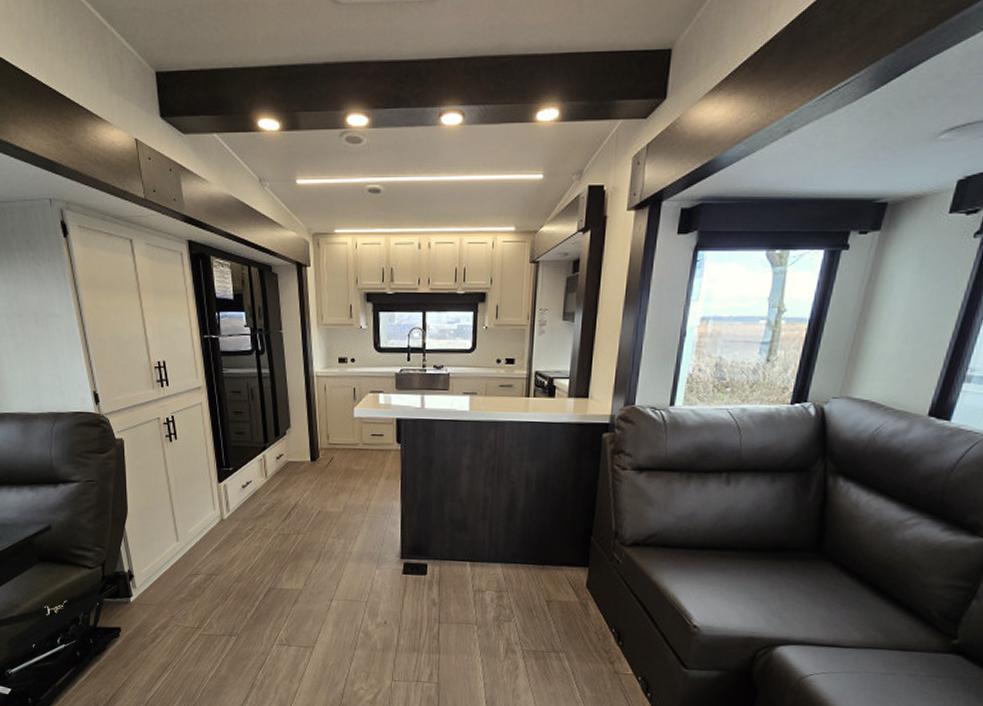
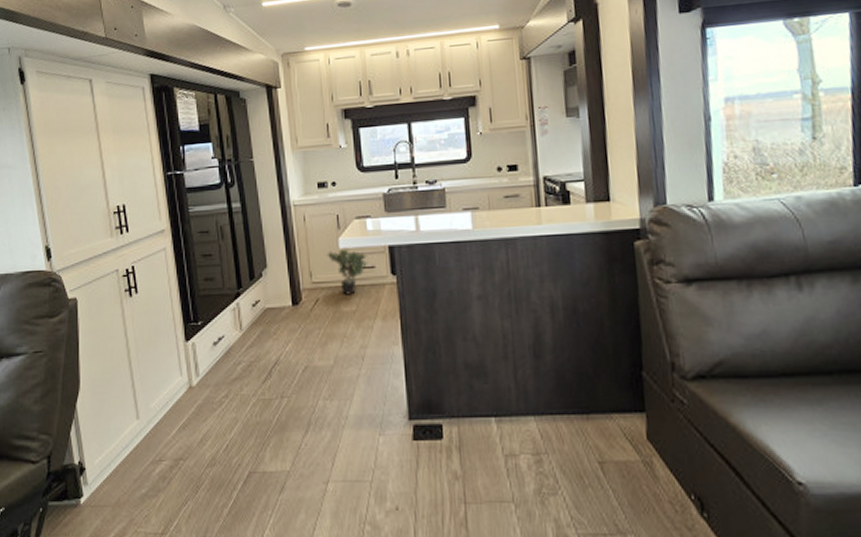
potted plant: none [342,416,378,457] -> present [326,247,369,295]

